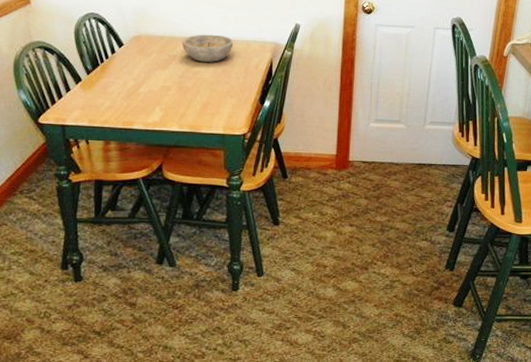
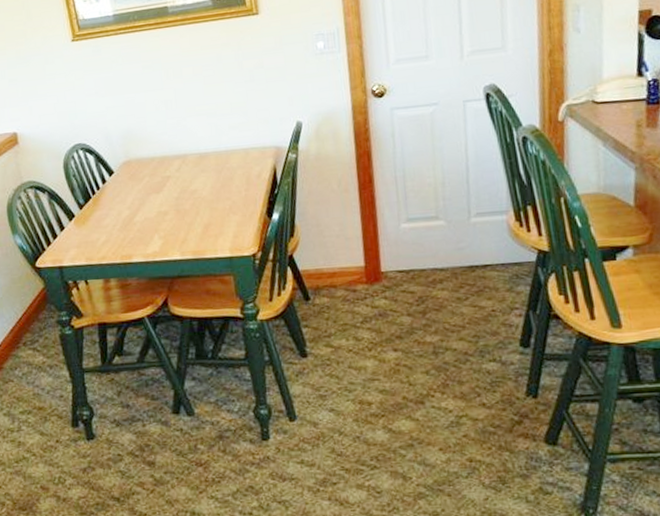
bowl: present [182,34,234,62] -> none [174,147,231,180]

